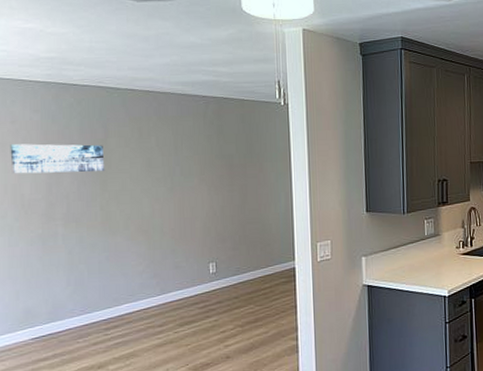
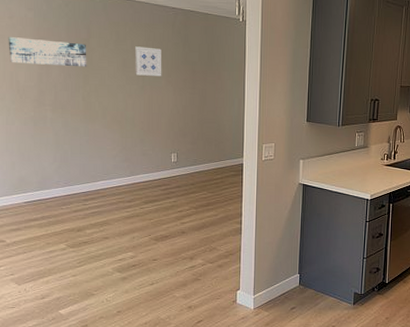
wall art: none [160,142,194,176] -> present [134,46,162,76]

